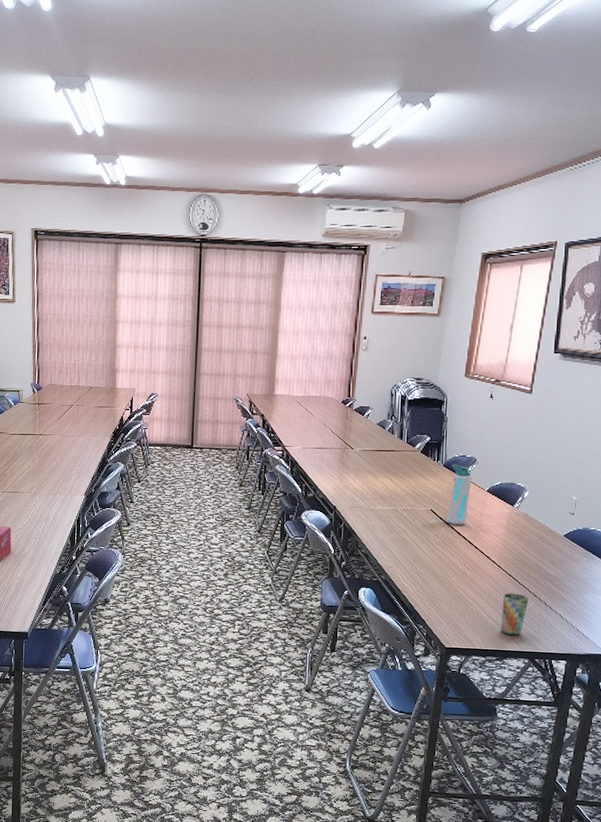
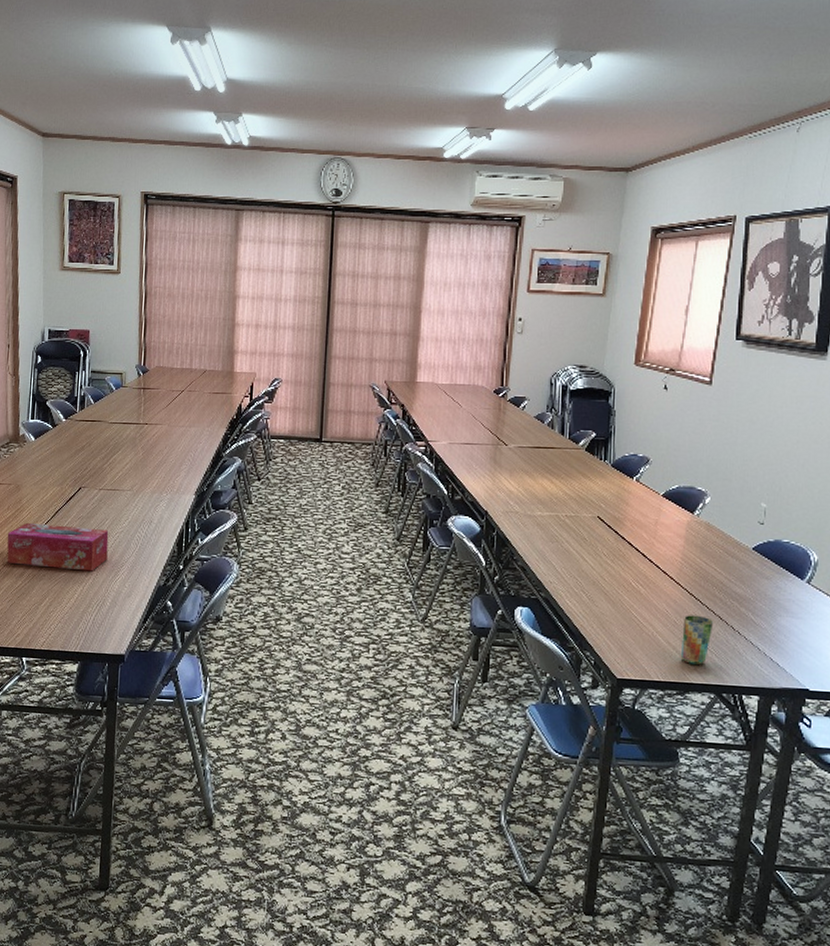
water bottle: present [446,464,473,525] -> none [616,464,646,535]

